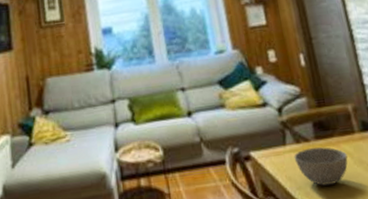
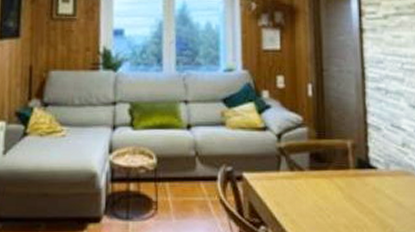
bowl: present [294,147,348,186] -> none [285,177,338,215]

